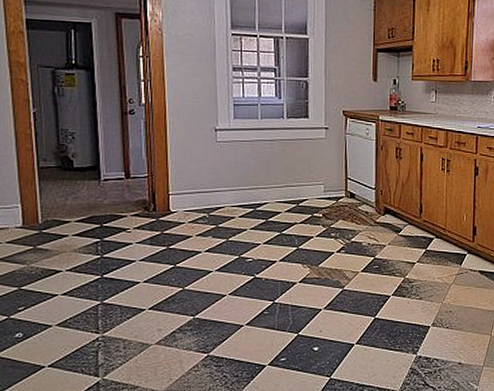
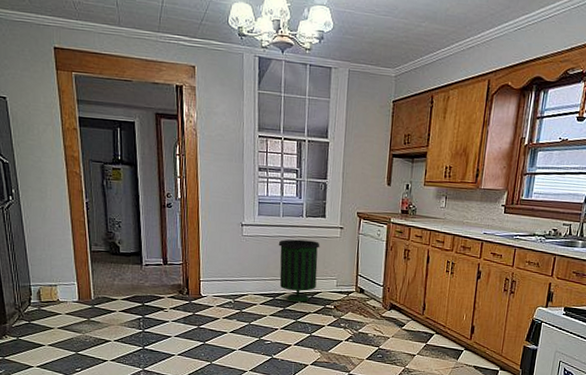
trash can: none [257,143,304,212] -> present [278,239,320,302]

